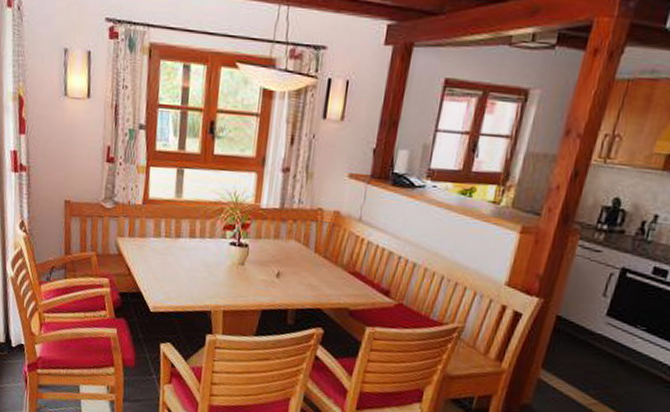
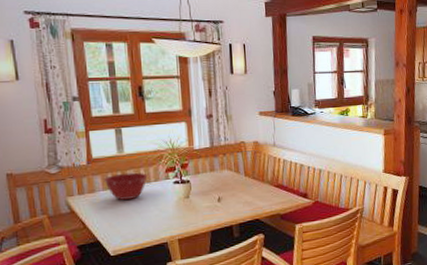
mixing bowl: none [157,221,203,254] -> present [105,172,148,200]

